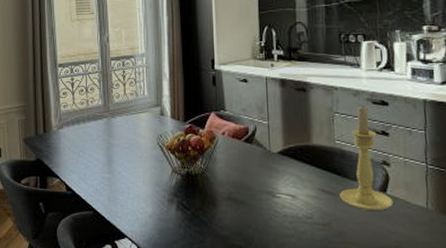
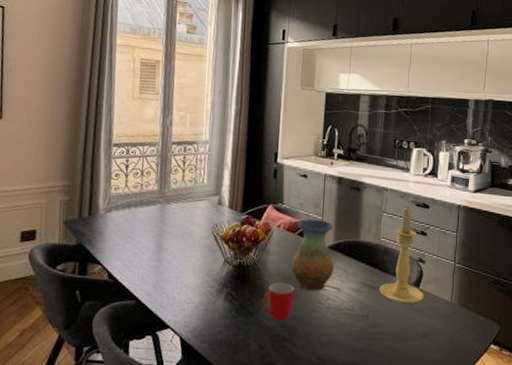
mug: none [214,191,247,230] -> present [262,283,295,321]
vase: none [240,124,286,200] -> present [291,219,334,292]

